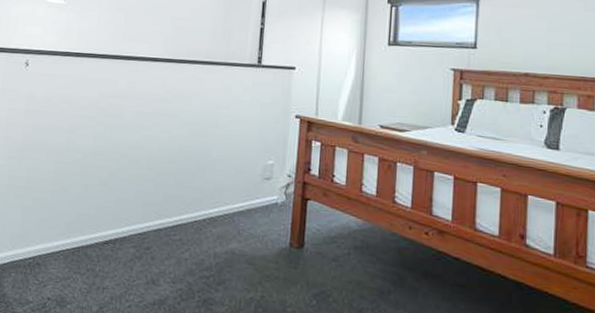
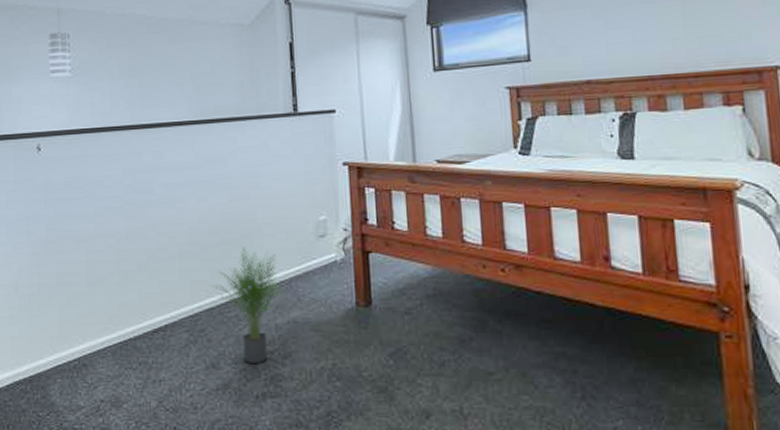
potted plant: none [161,178,225,287] -> present [210,247,281,365]

